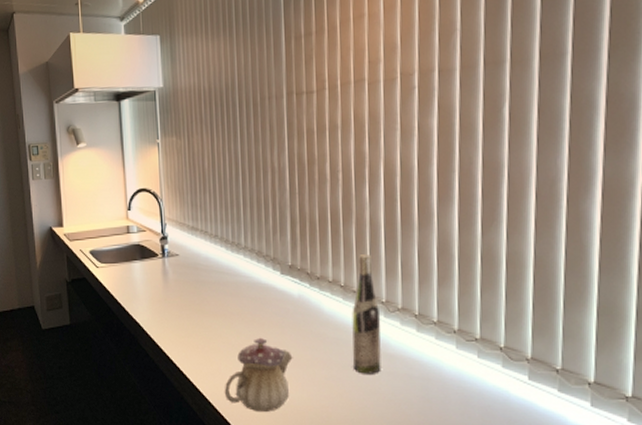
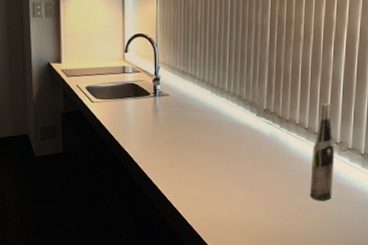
teapot: present [224,337,293,412] -> none [201,168,262,231]

